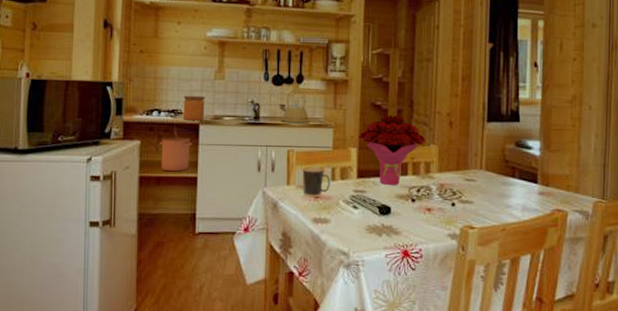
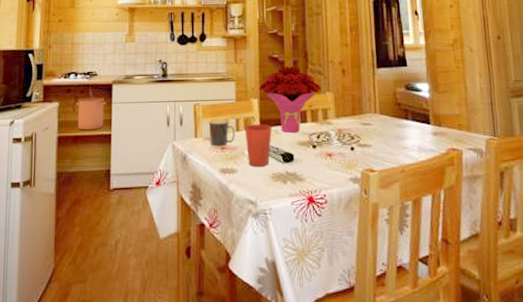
jar: present [183,95,205,120] -> none [97,57,117,81]
kettle: present [278,90,310,124] -> none [184,48,214,79]
cup: none [340,174,369,218] -> present [244,124,272,167]

